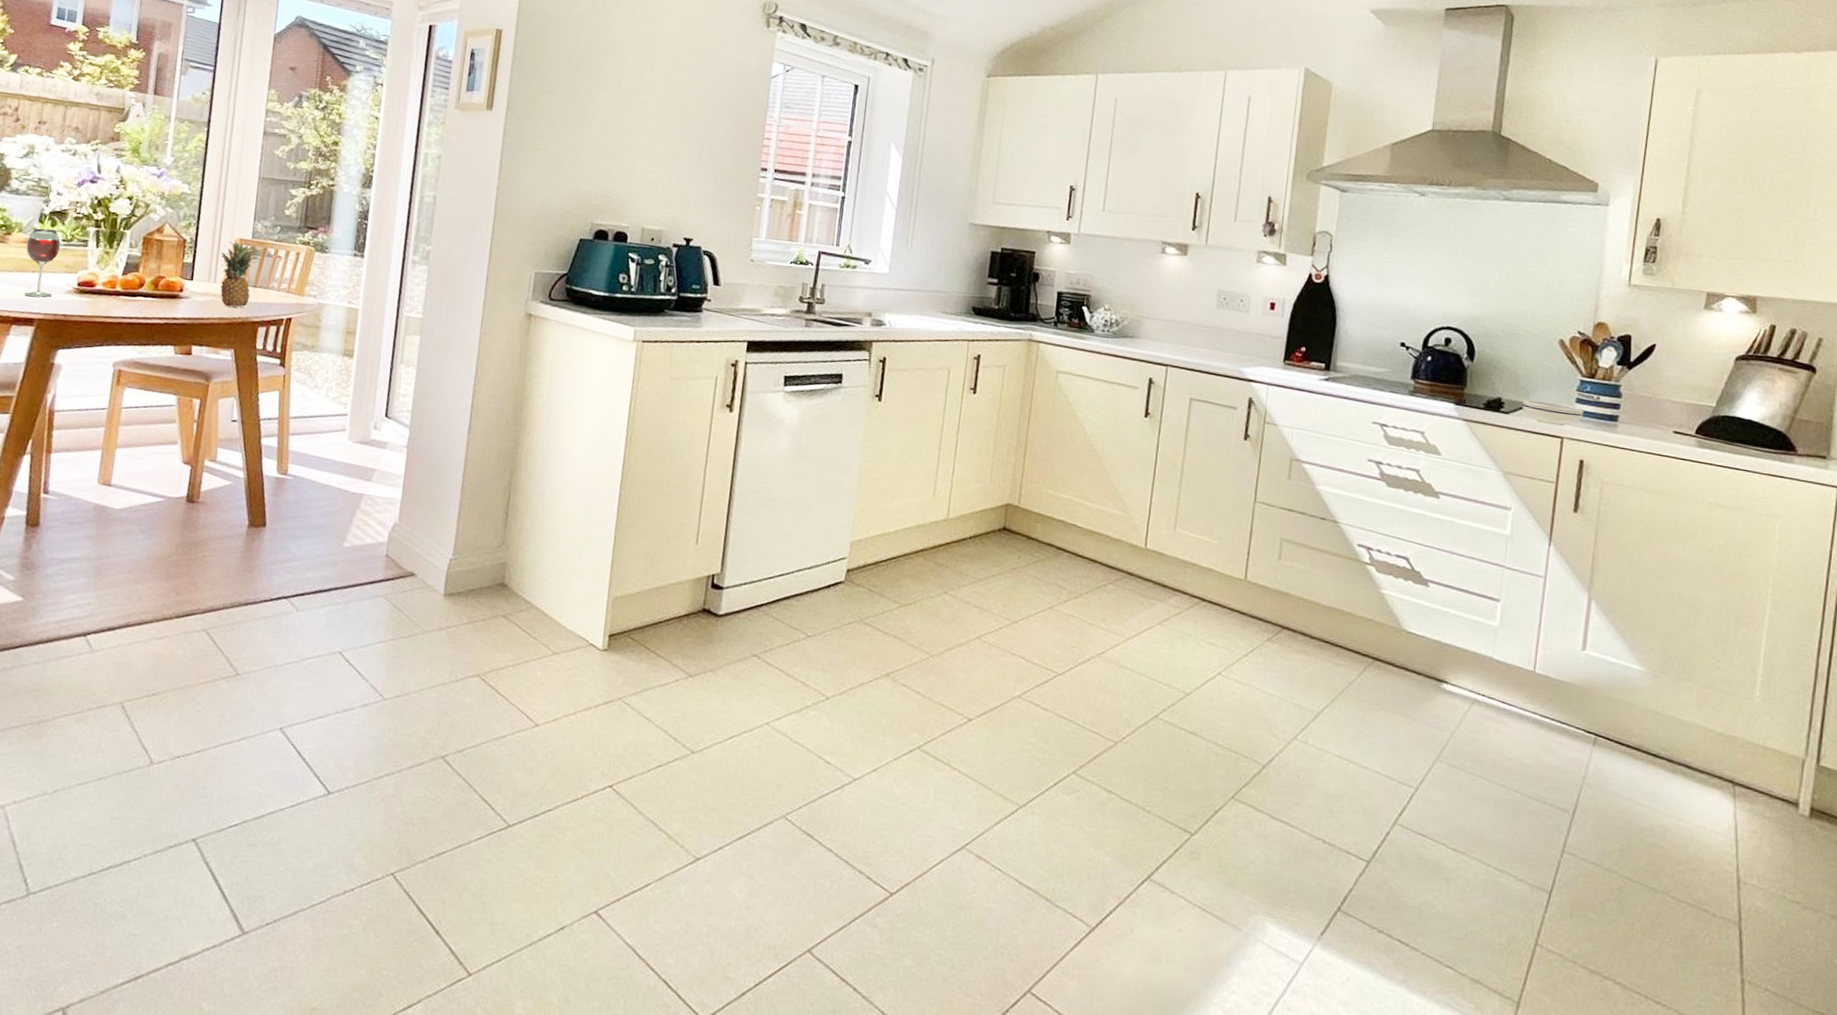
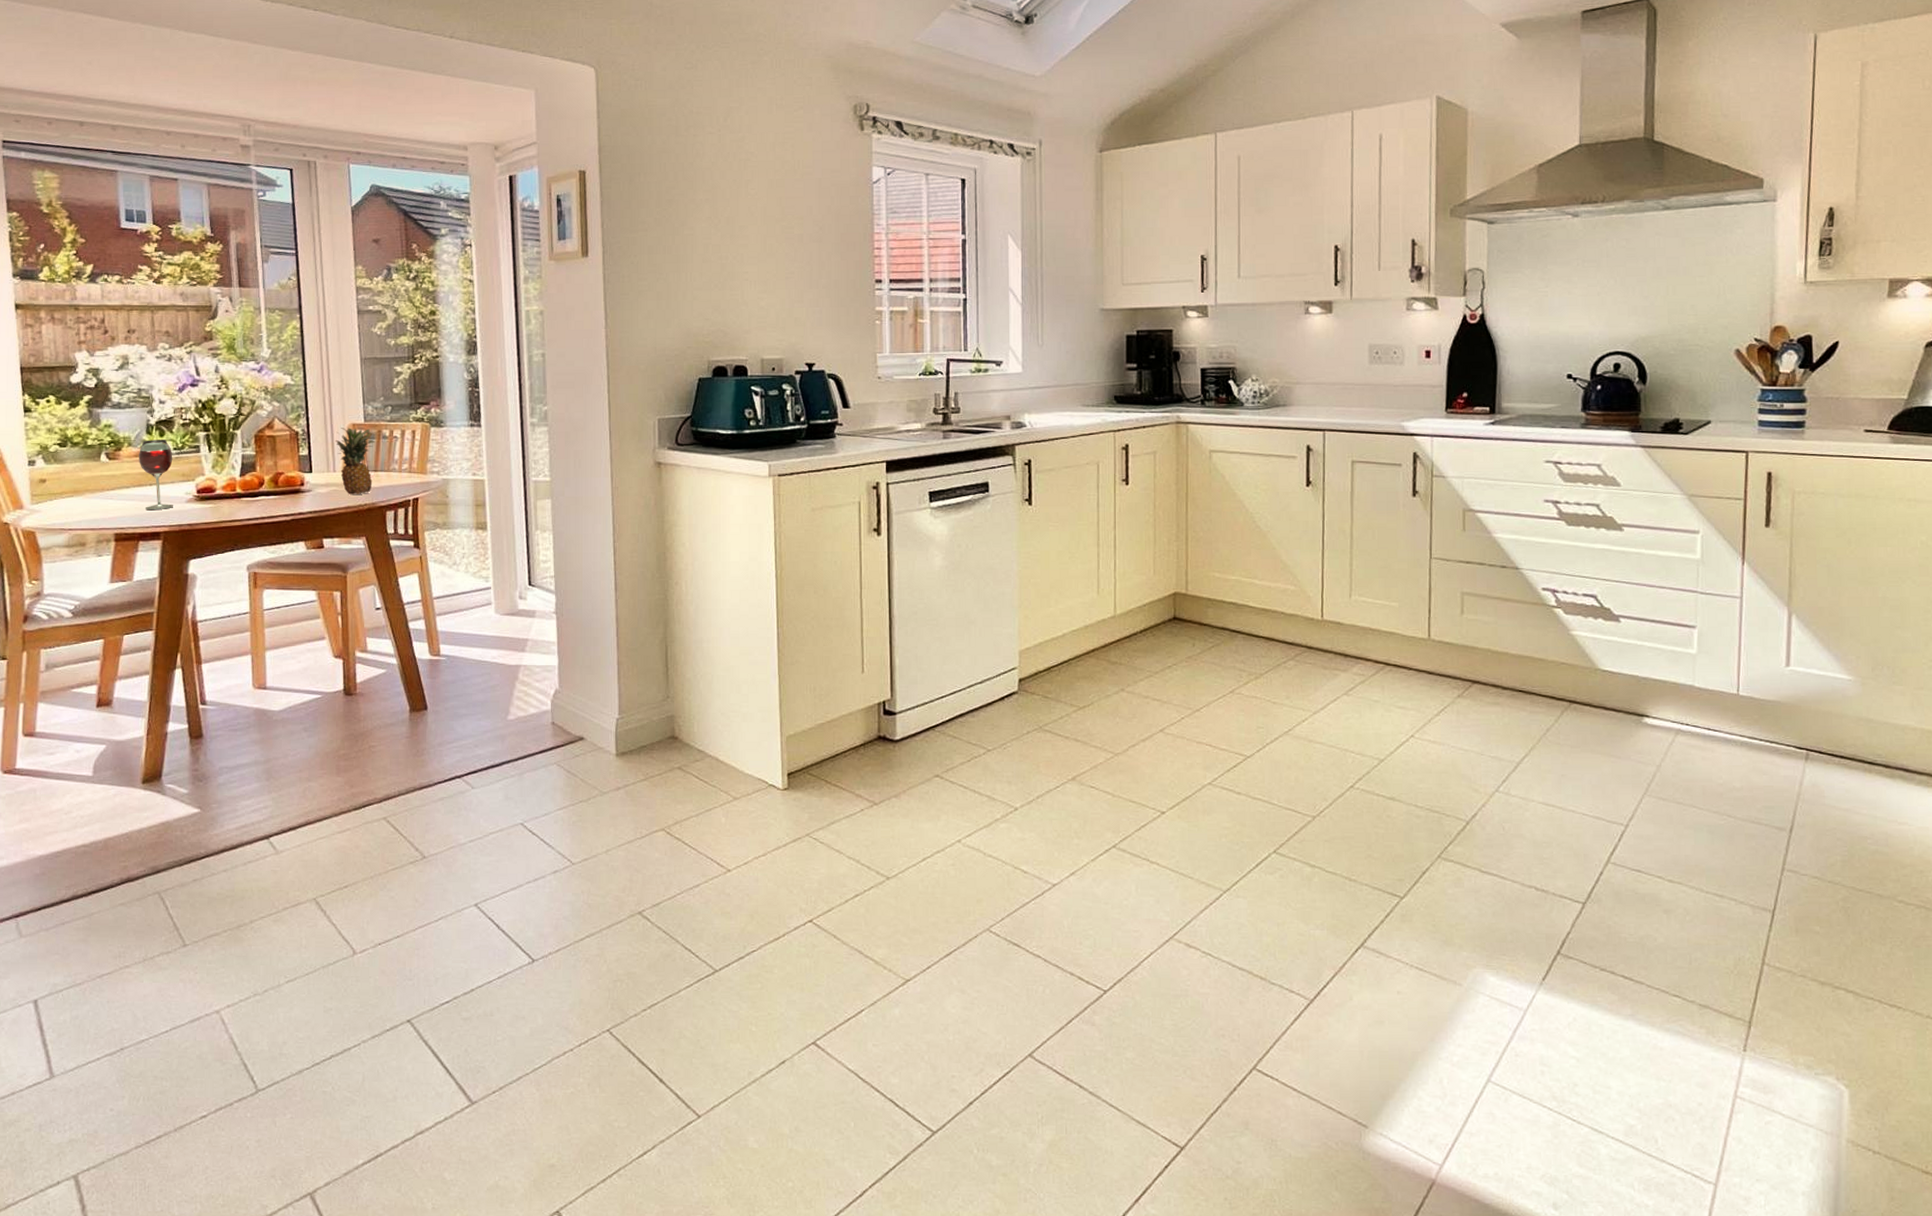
bowl: present [1521,398,1585,427] -> none [1701,416,1769,440]

